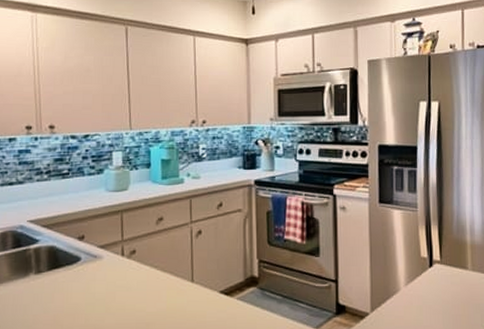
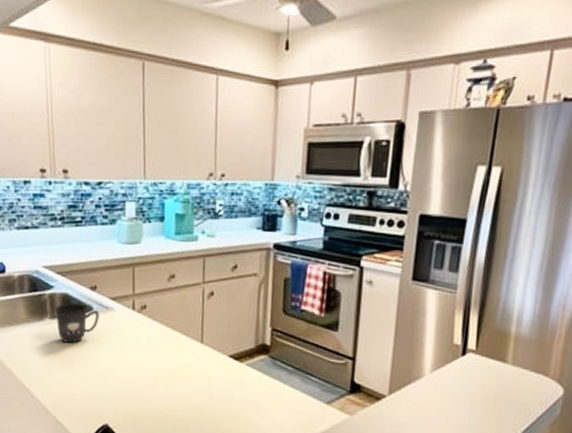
mug: none [40,254,88,297] -> present [55,302,99,343]

